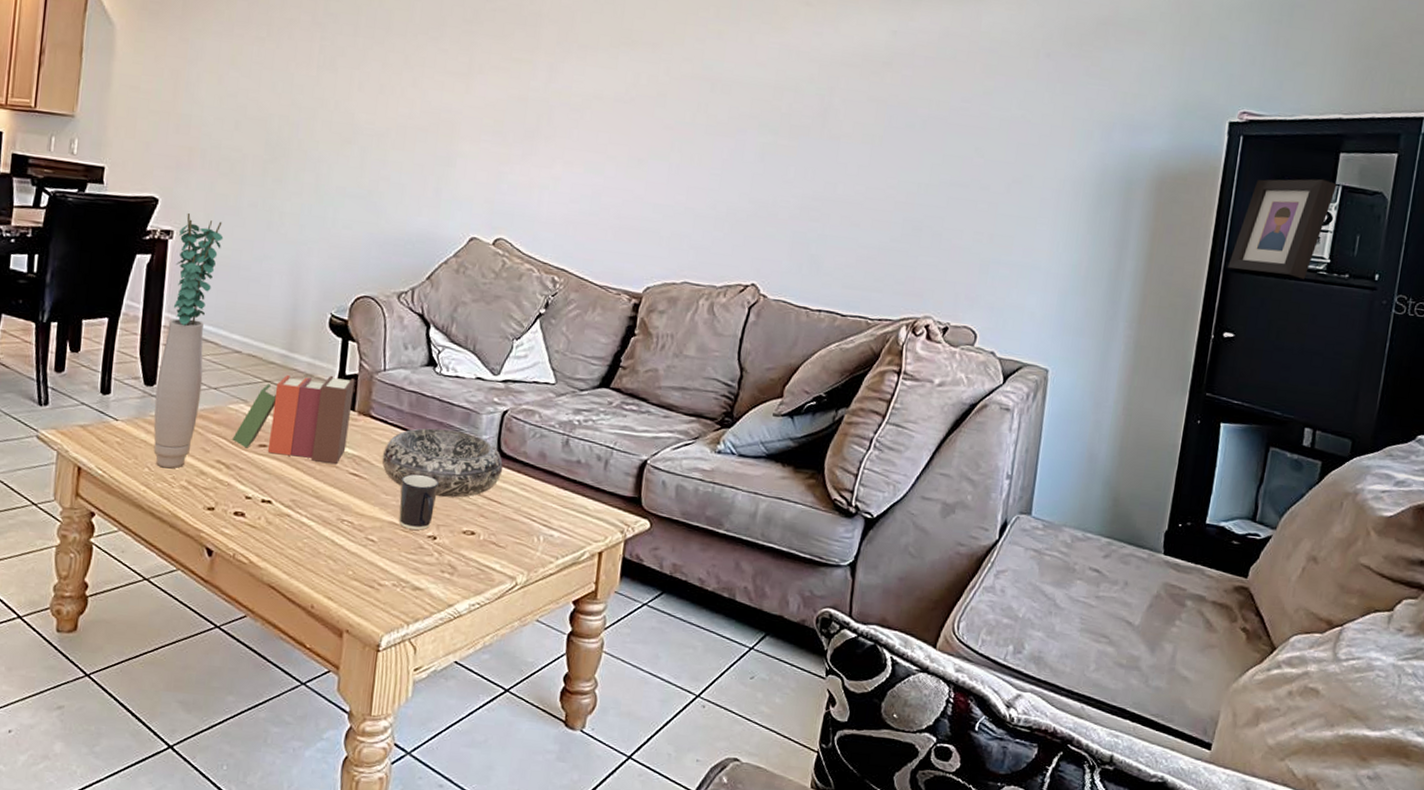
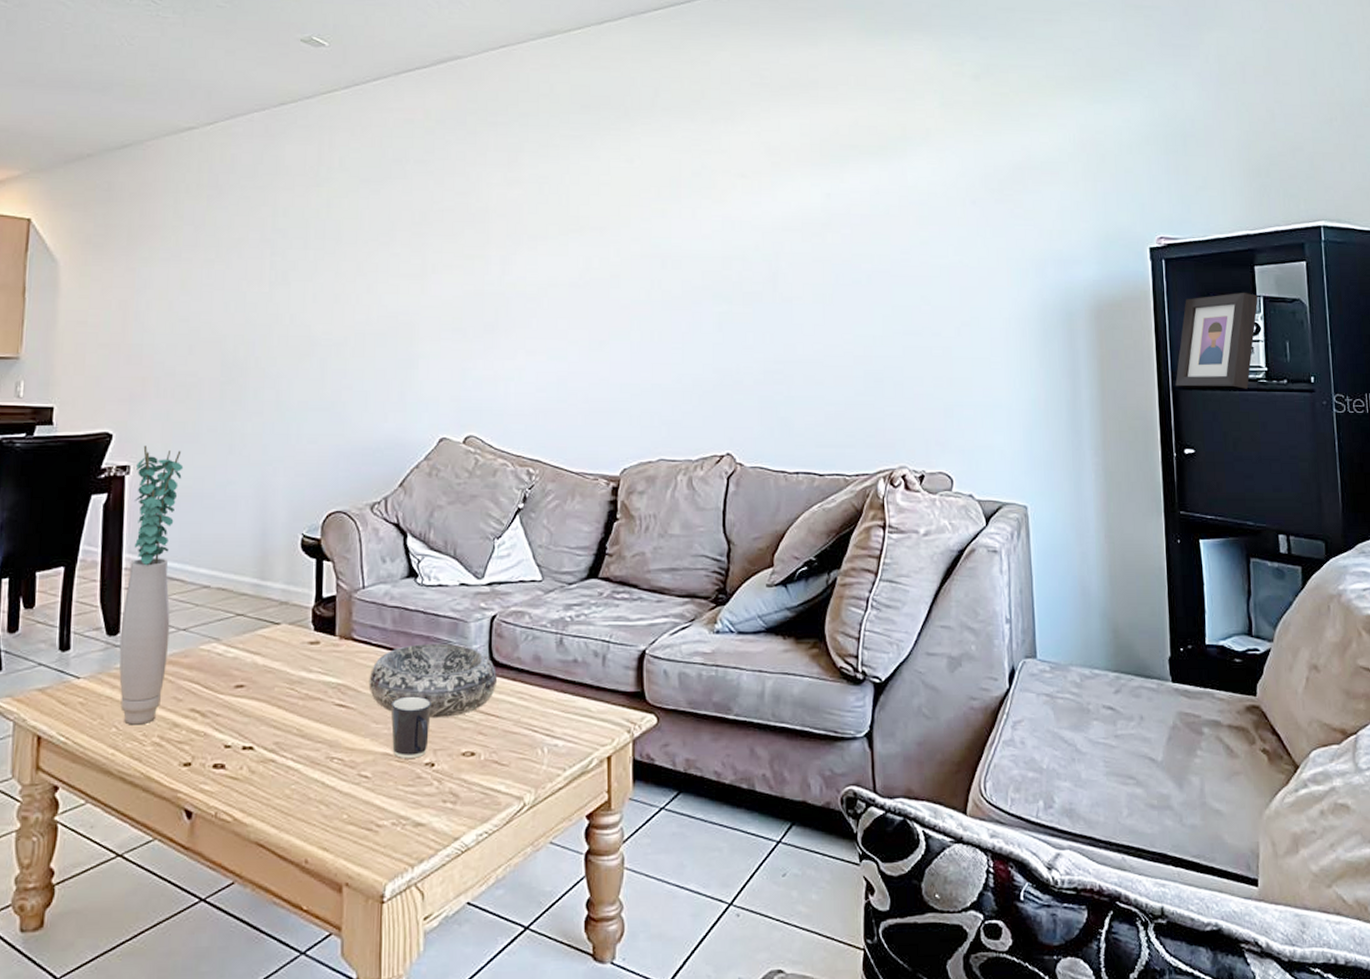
books: present [232,375,355,464] -> none [206,600,333,696]

